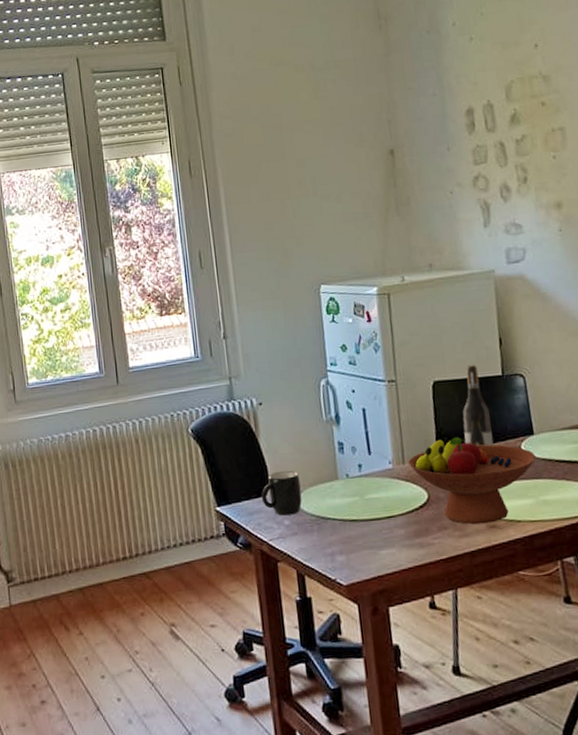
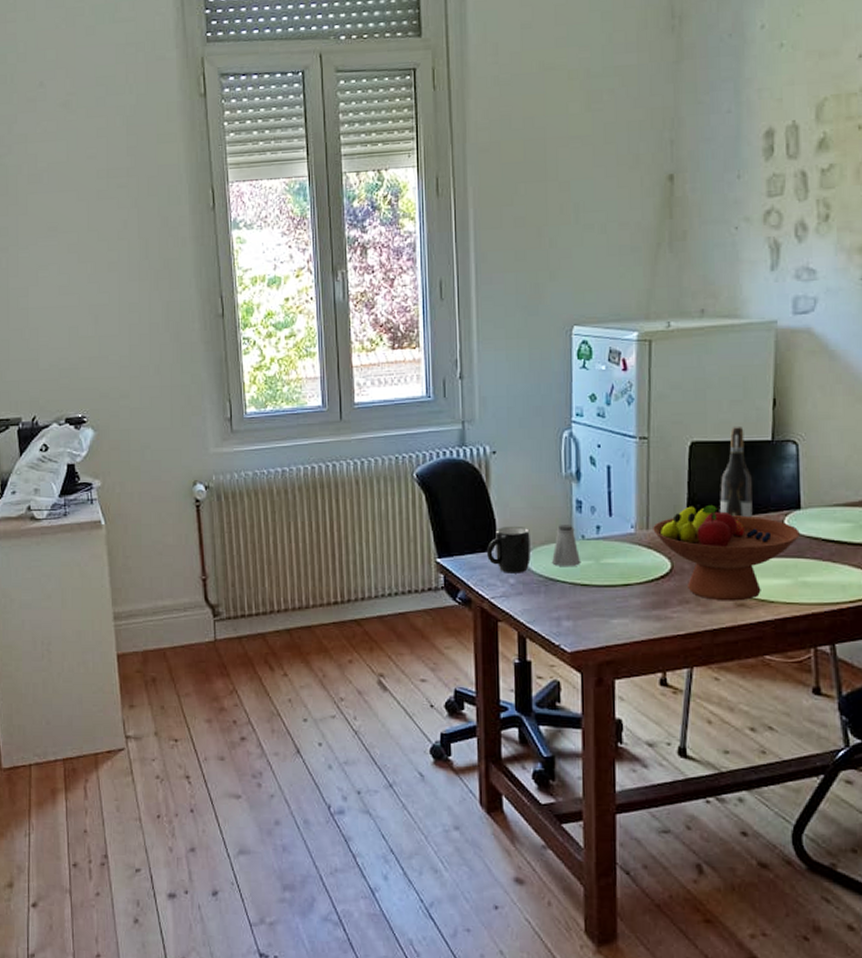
saltshaker: none [321,465,347,505] -> present [552,525,580,566]

